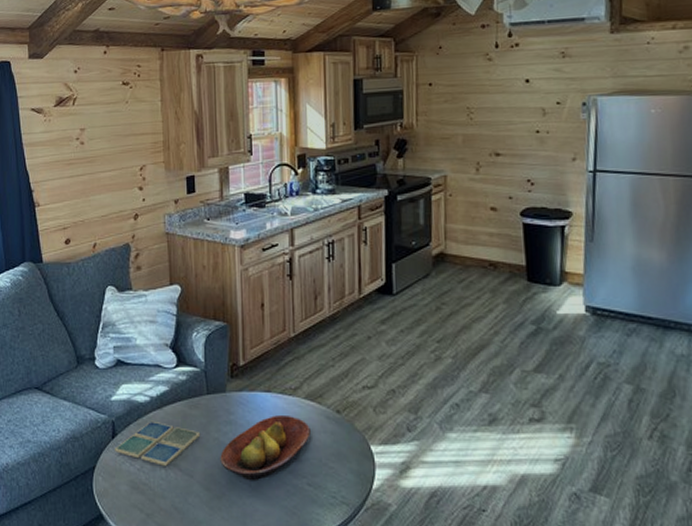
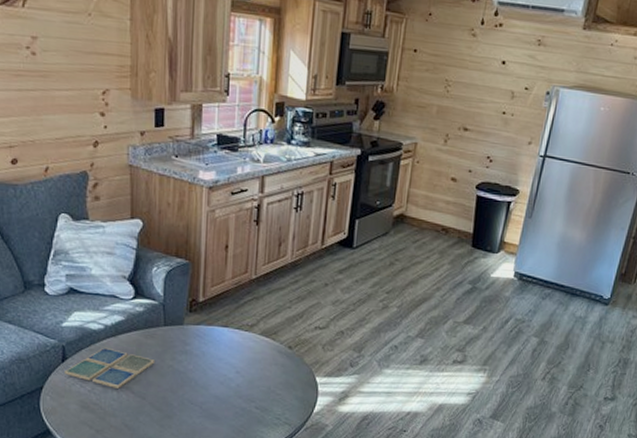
fruit bowl: present [220,415,311,481] -> none [173,348,263,404]

